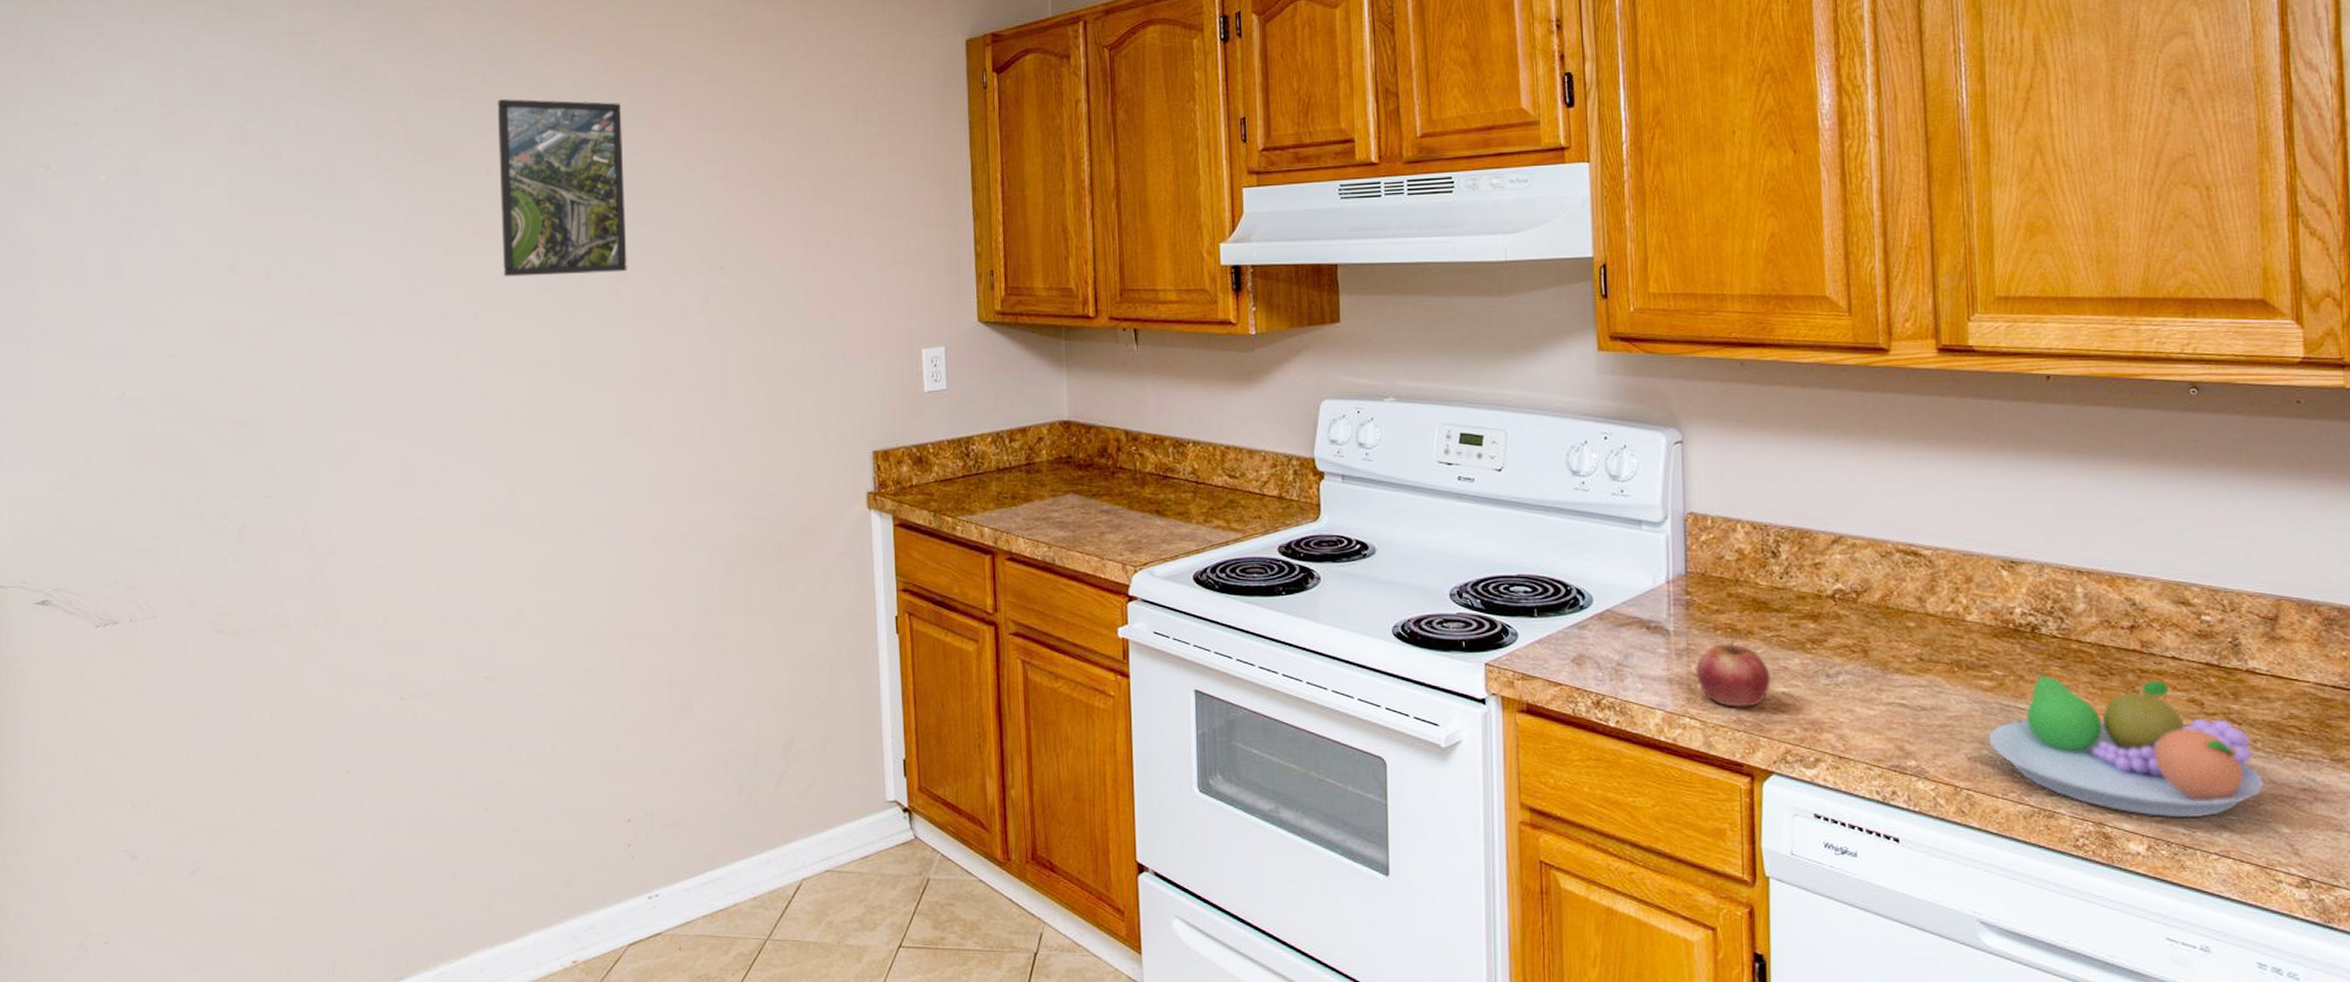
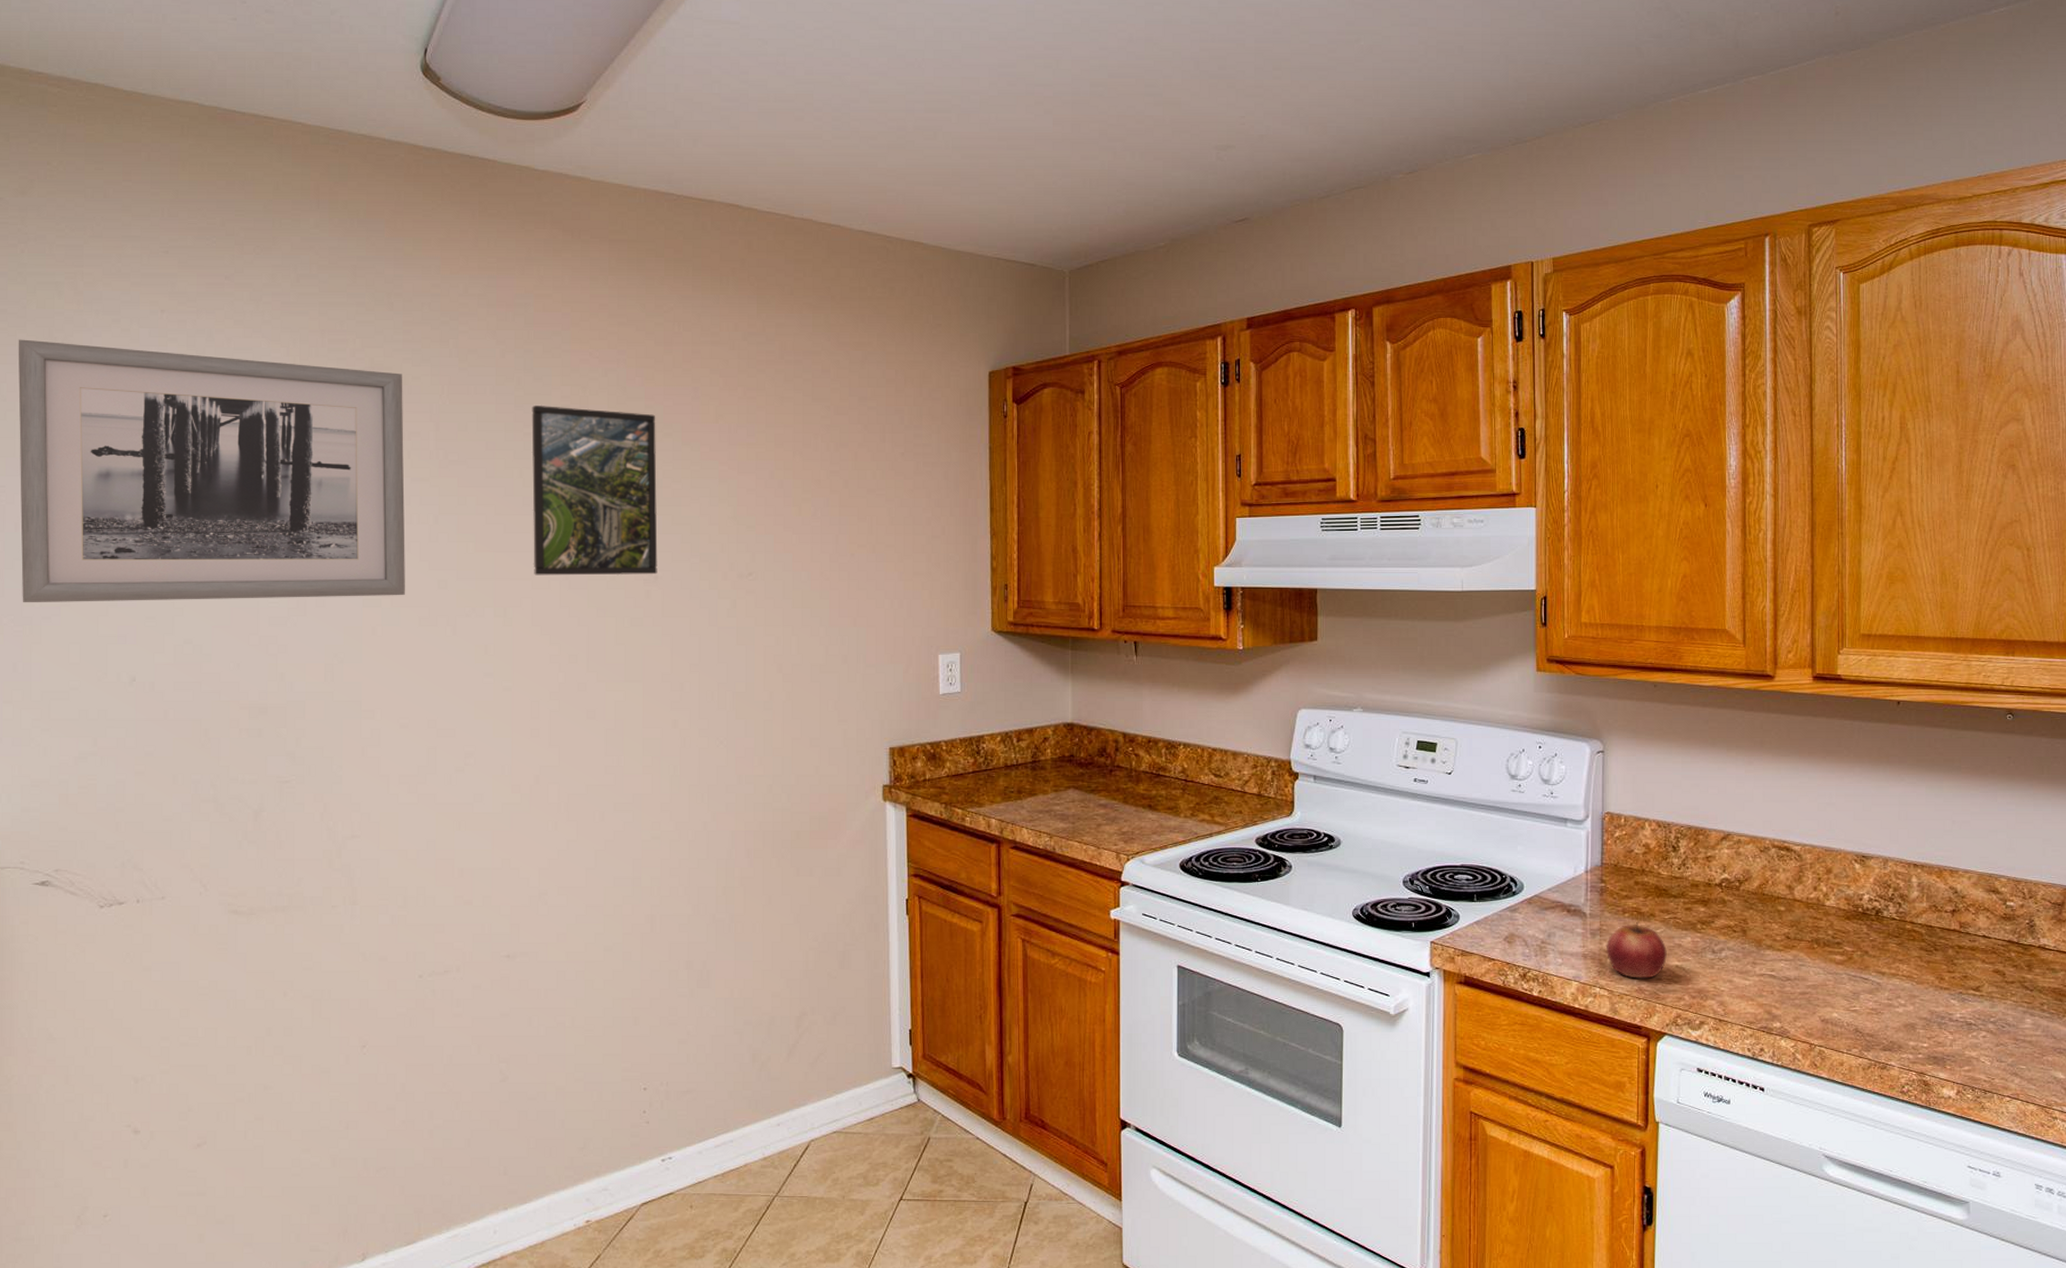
wall art: none [11,57,378,321] -> present [18,339,405,603]
fruit bowl: present [1988,672,2264,818] -> none [1838,948,2048,1068]

